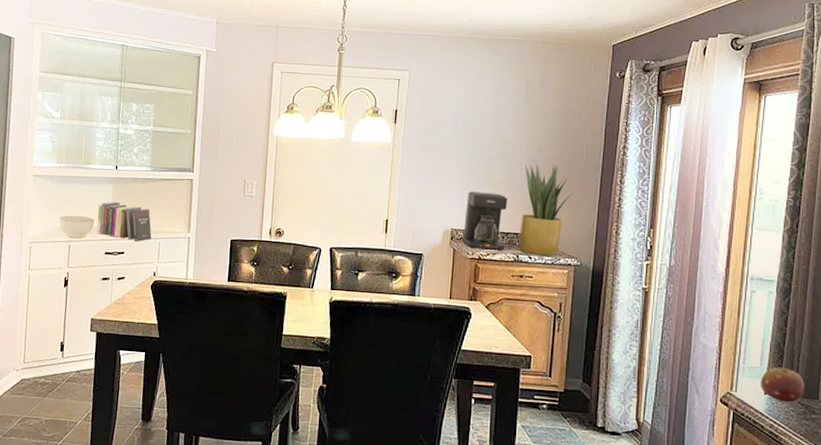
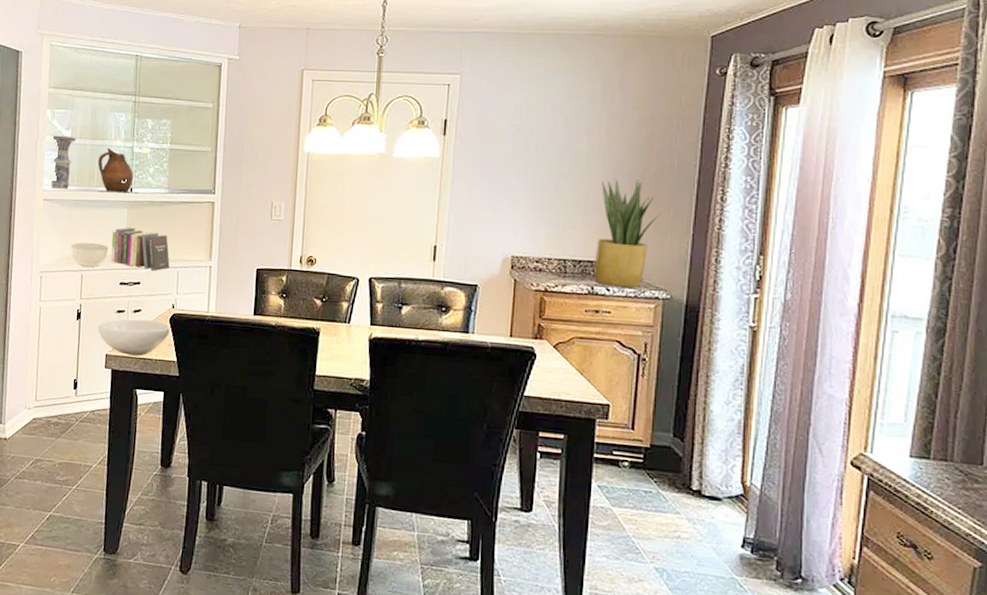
vase: none [41,116,66,167] -> present [51,135,77,190]
bowl: none [84,286,151,320] -> present [98,319,170,356]
ceramic pitcher: none [85,128,123,171] -> present [97,147,138,194]
coffee maker: present [461,191,507,251] -> none [523,213,579,281]
fruit: present [761,367,804,403] -> none [904,424,964,468]

